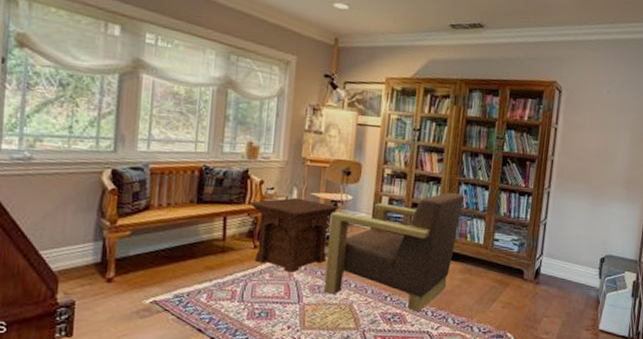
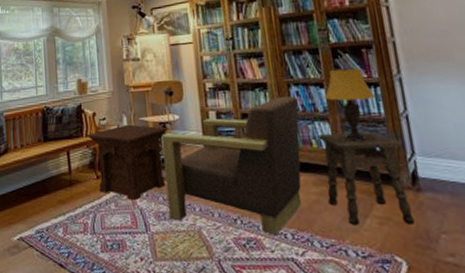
side table: none [468,230,535,309] -> present [319,132,415,225]
table lamp: none [487,175,527,239] -> present [324,68,377,141]

